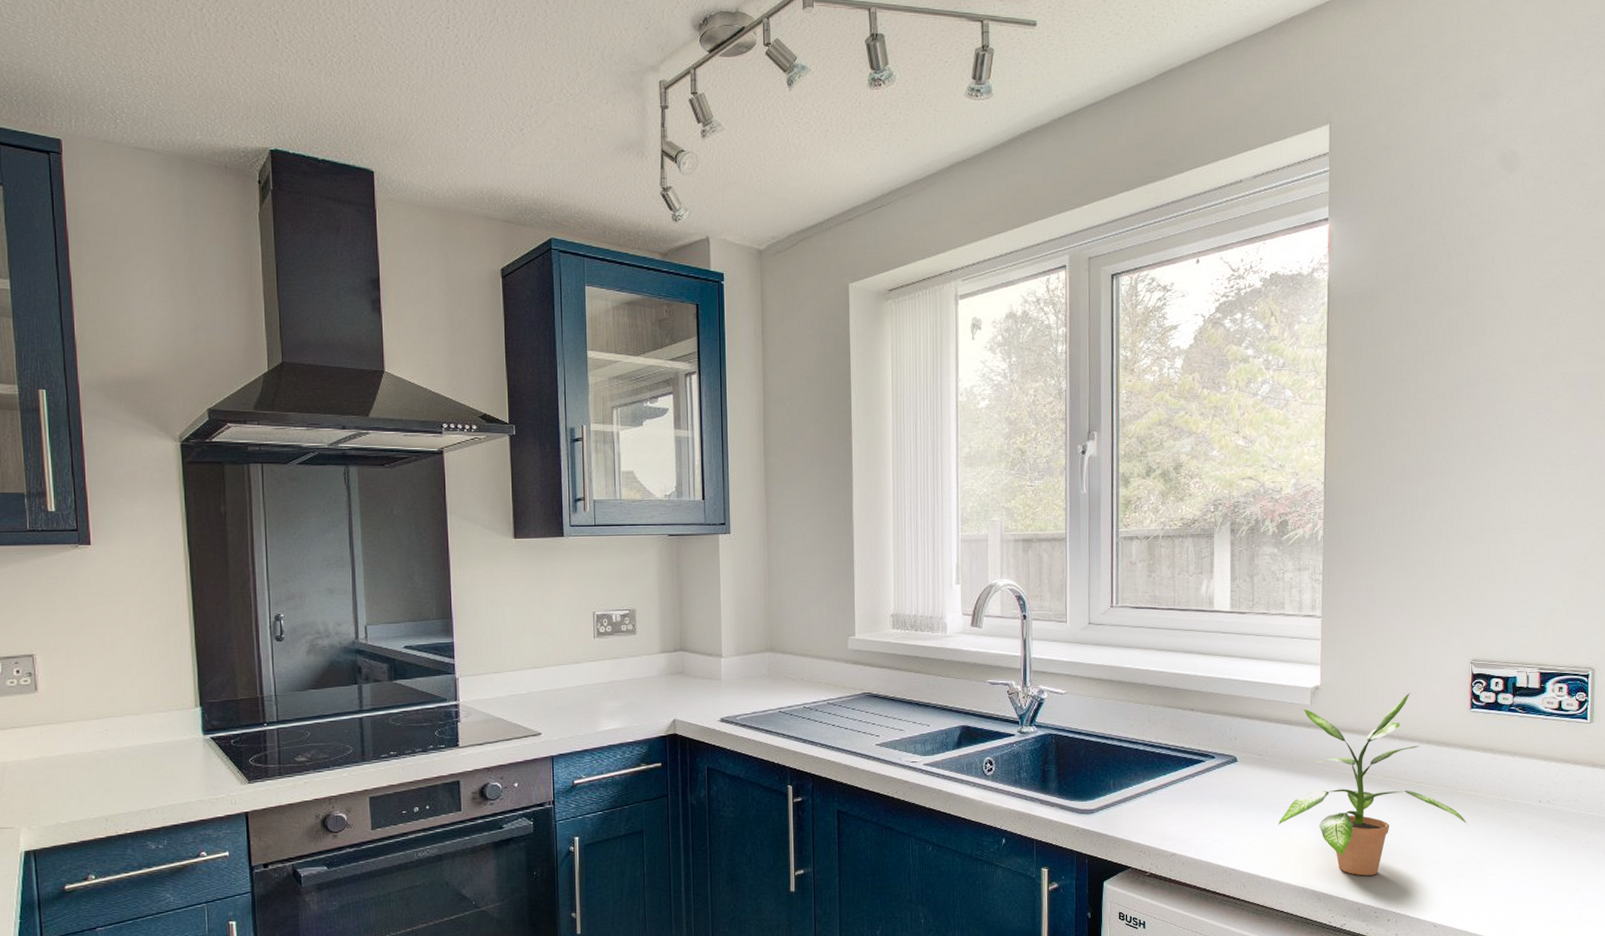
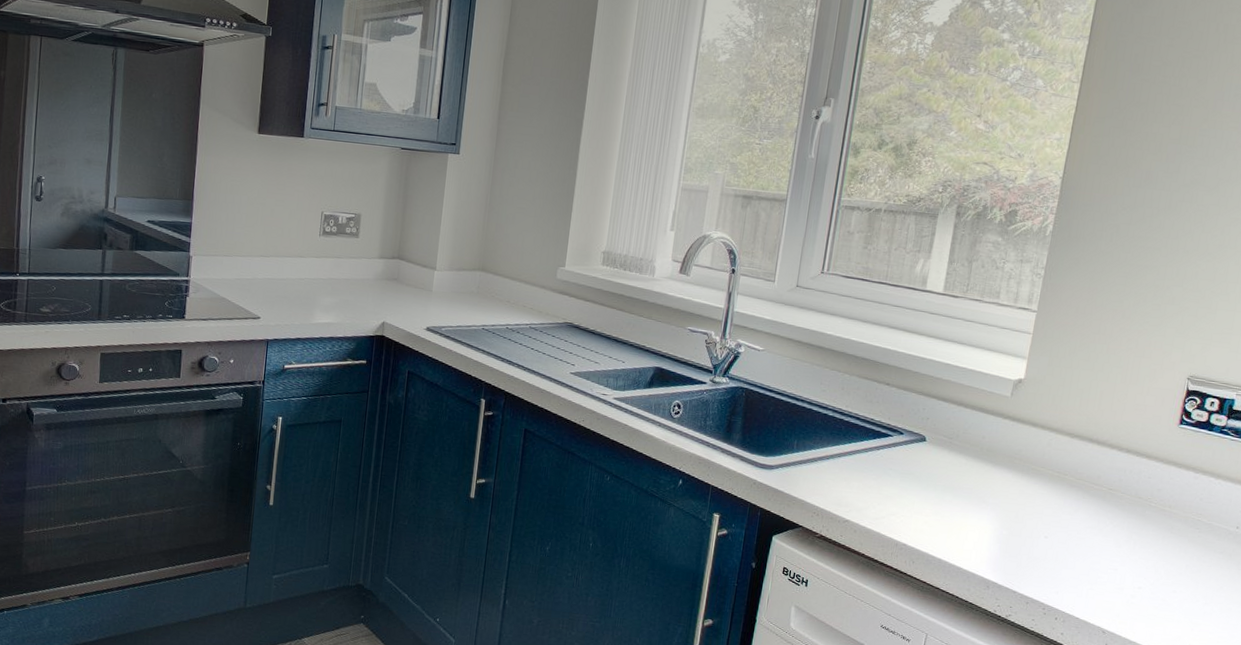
potted plant: present [1277,693,1467,876] -> none [957,399,1156,573]

